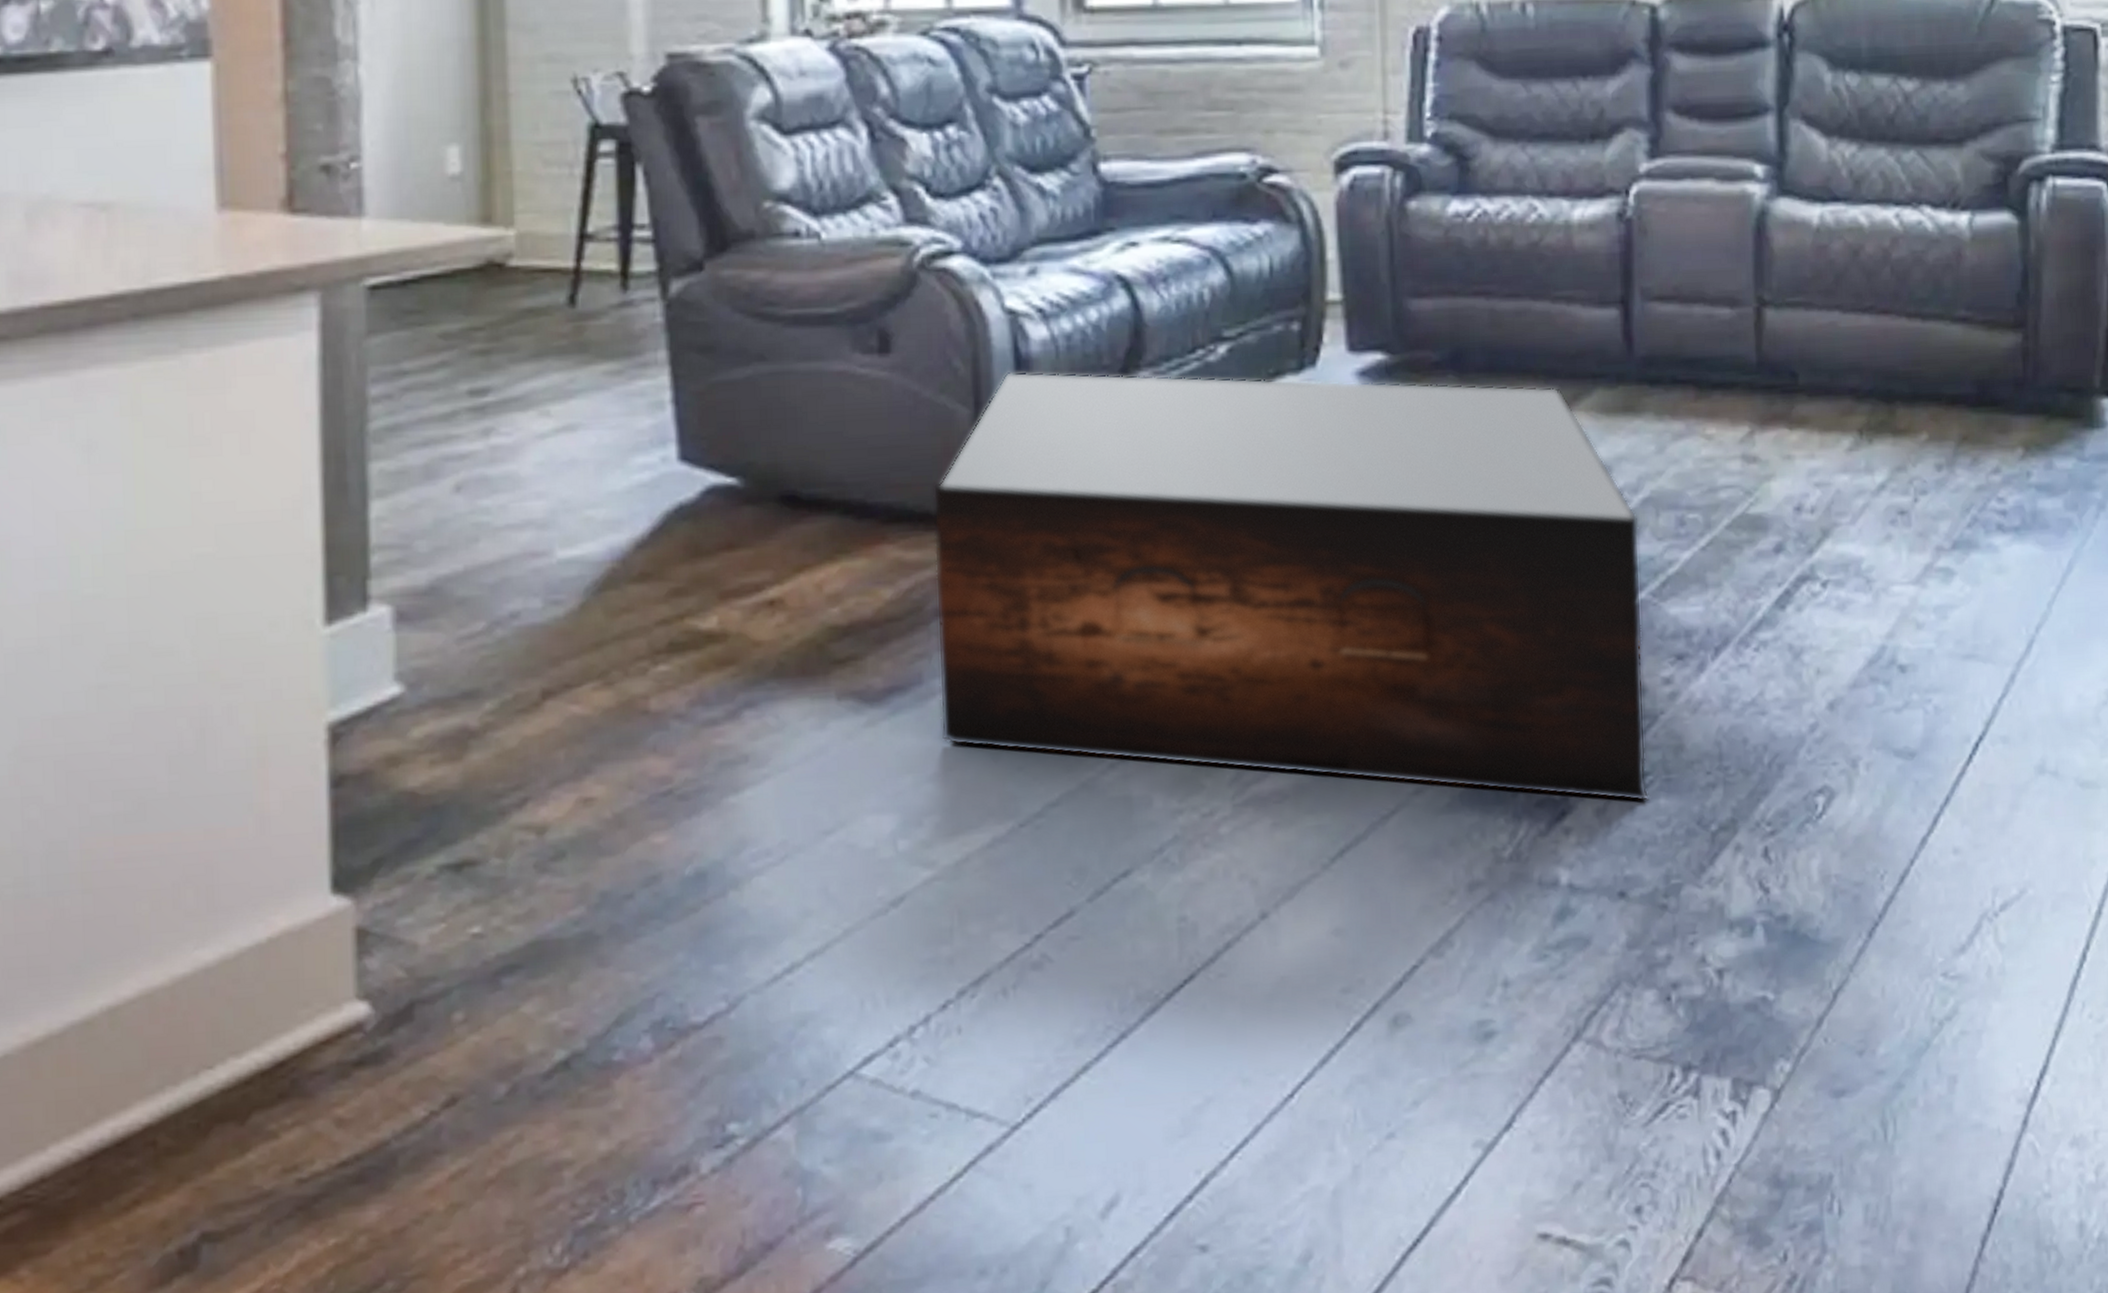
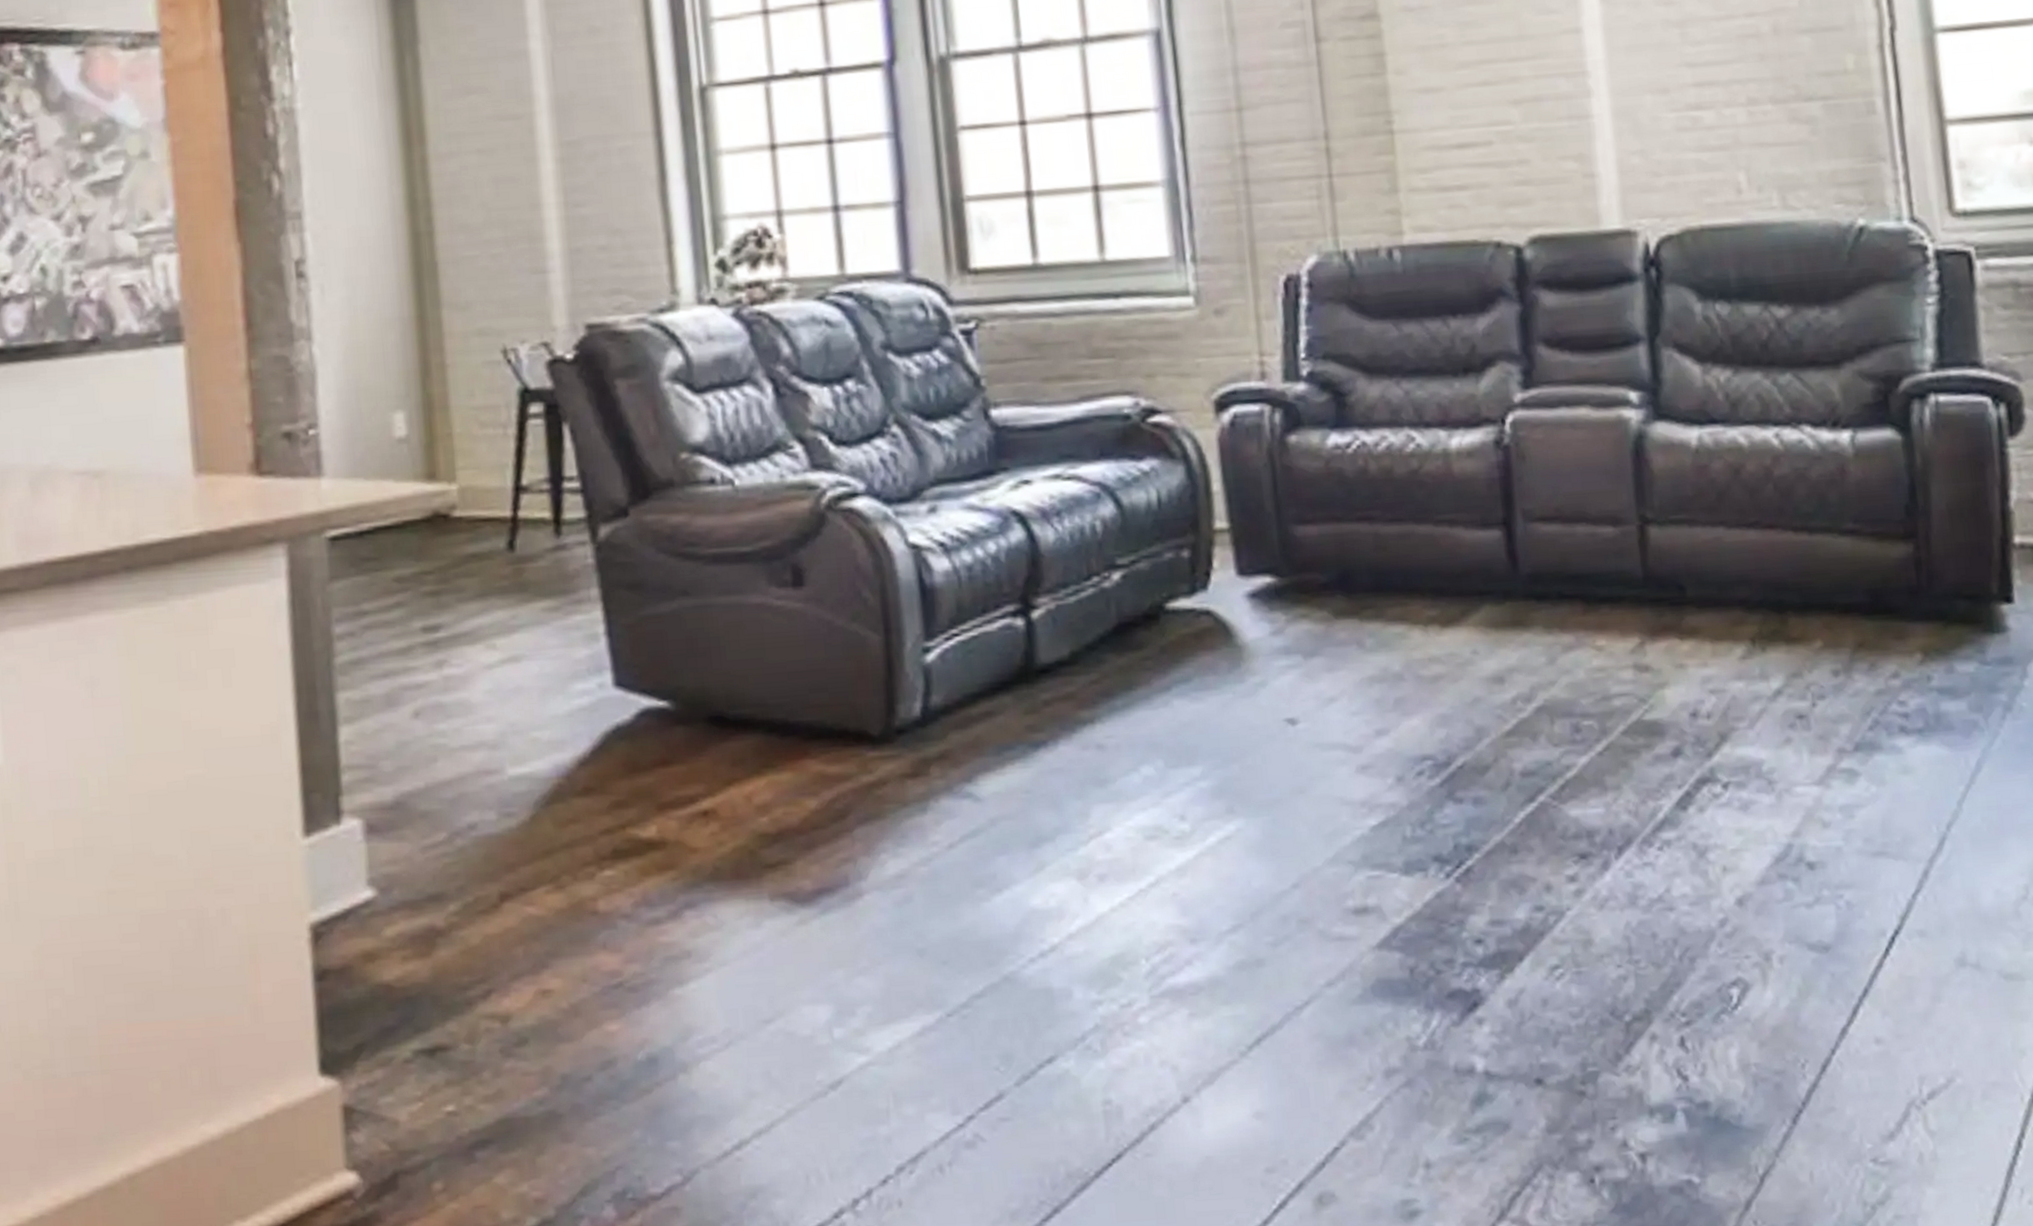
coffee table: present [933,371,1651,802] -> none [849,600,1562,994]

